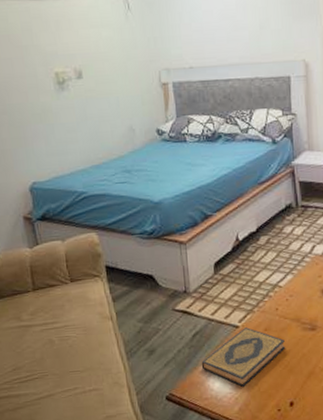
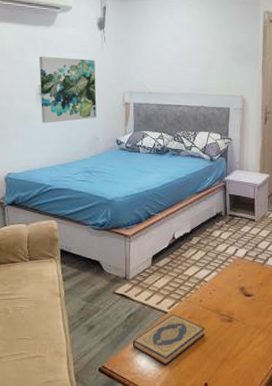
wall art: none [51,33,129,118] -> present [38,56,97,123]

